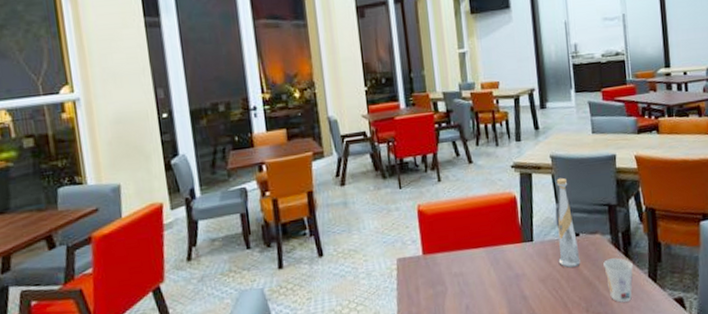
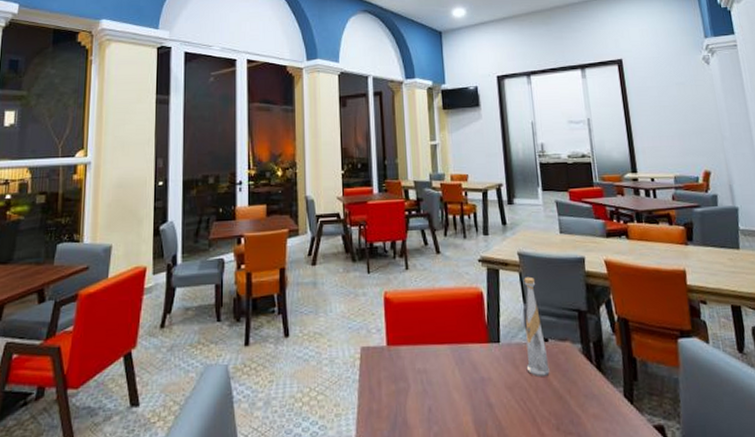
cup: present [603,258,634,303] -> none [574,370,608,423]

